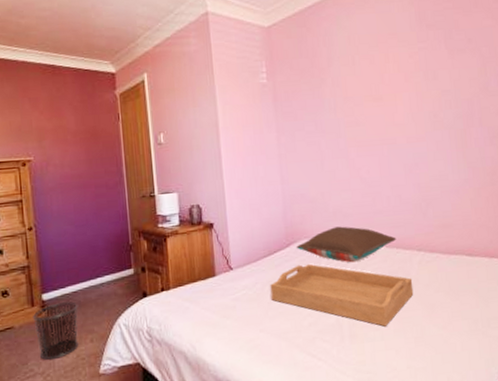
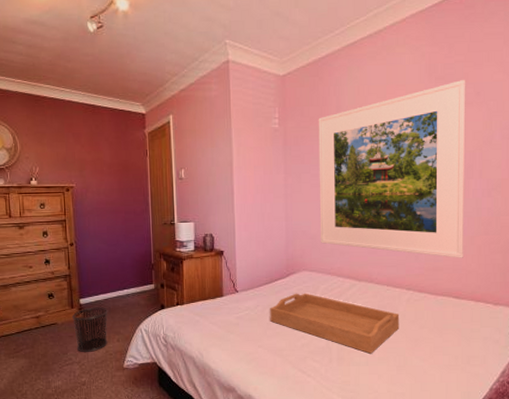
pillow: present [296,226,397,263] -> none [295,262,388,295]
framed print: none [309,27,472,213] -> present [318,80,466,258]

